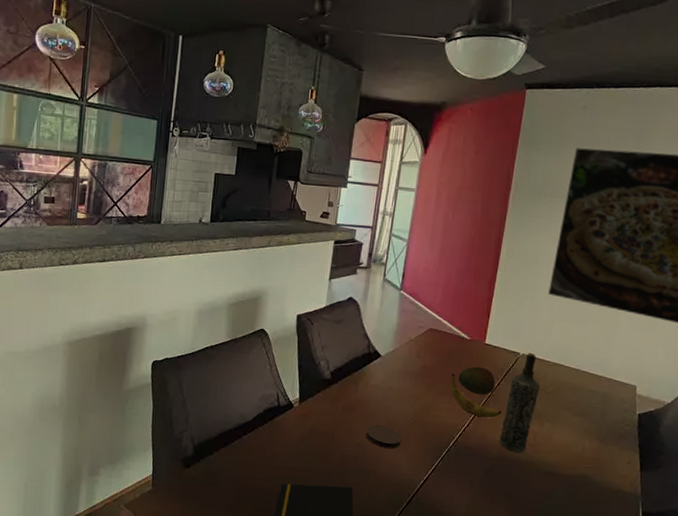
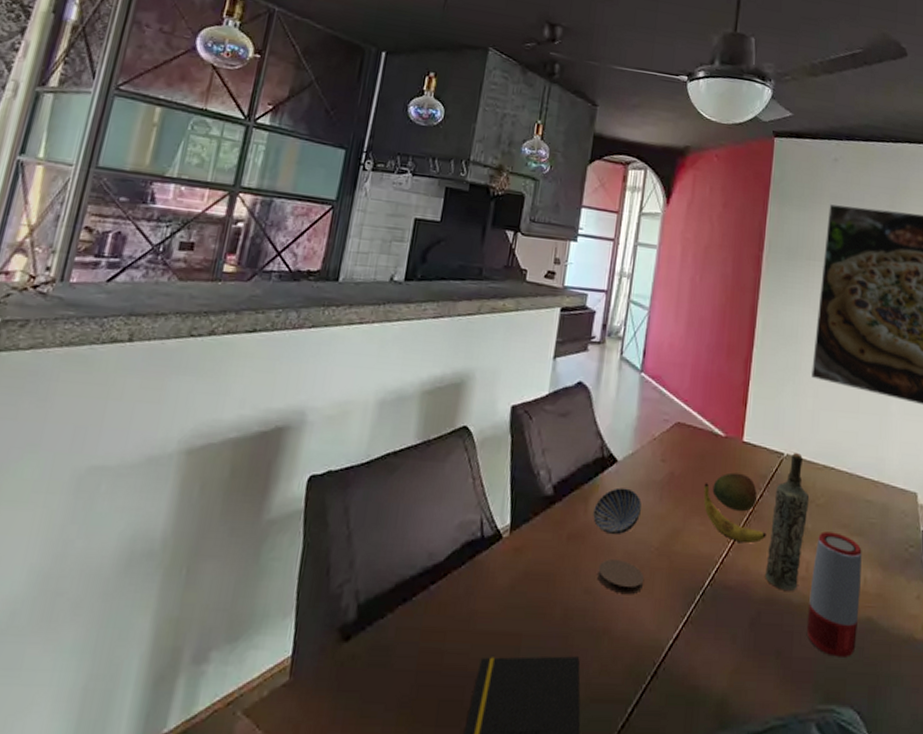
bowl: none [362,375,400,408] -> present [593,487,642,535]
speaker: none [531,412,583,501] -> present [806,531,862,657]

